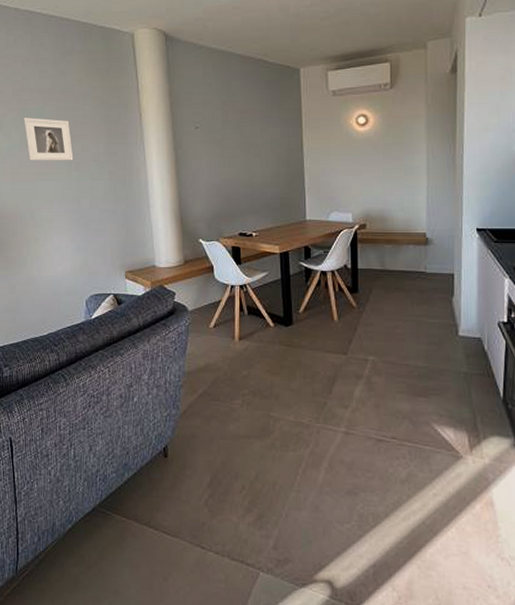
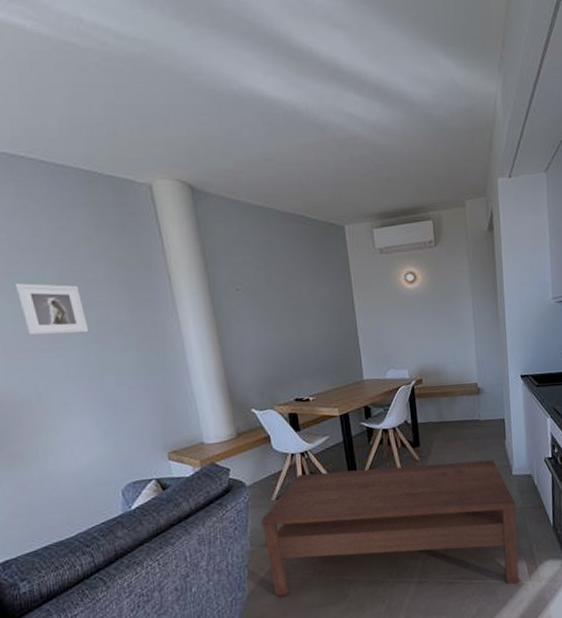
coffee table: none [198,307,460,456] -> present [261,460,520,597]

